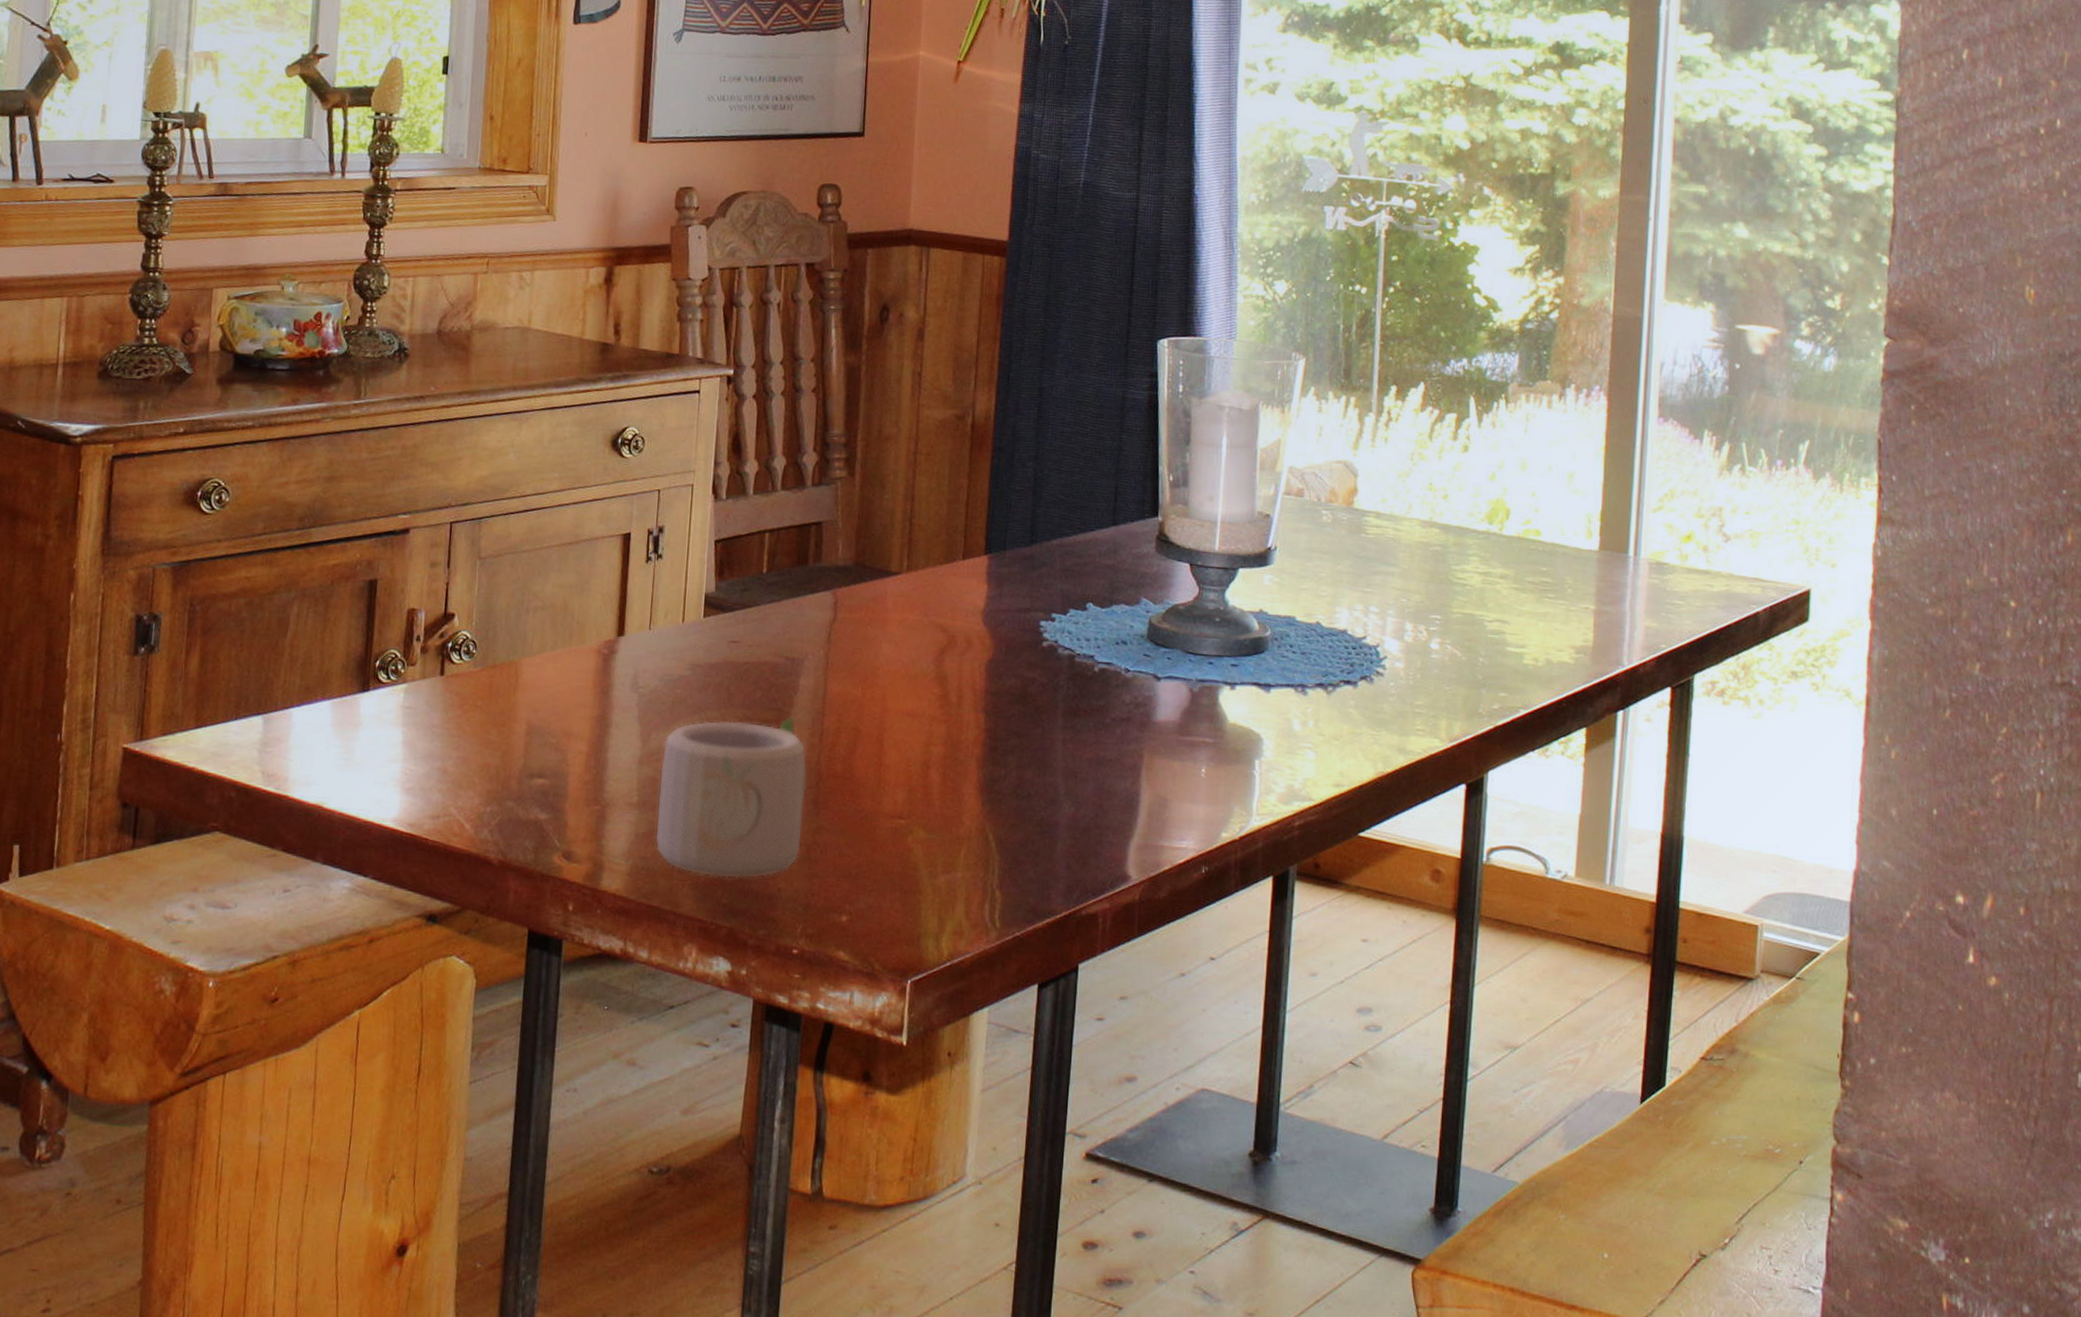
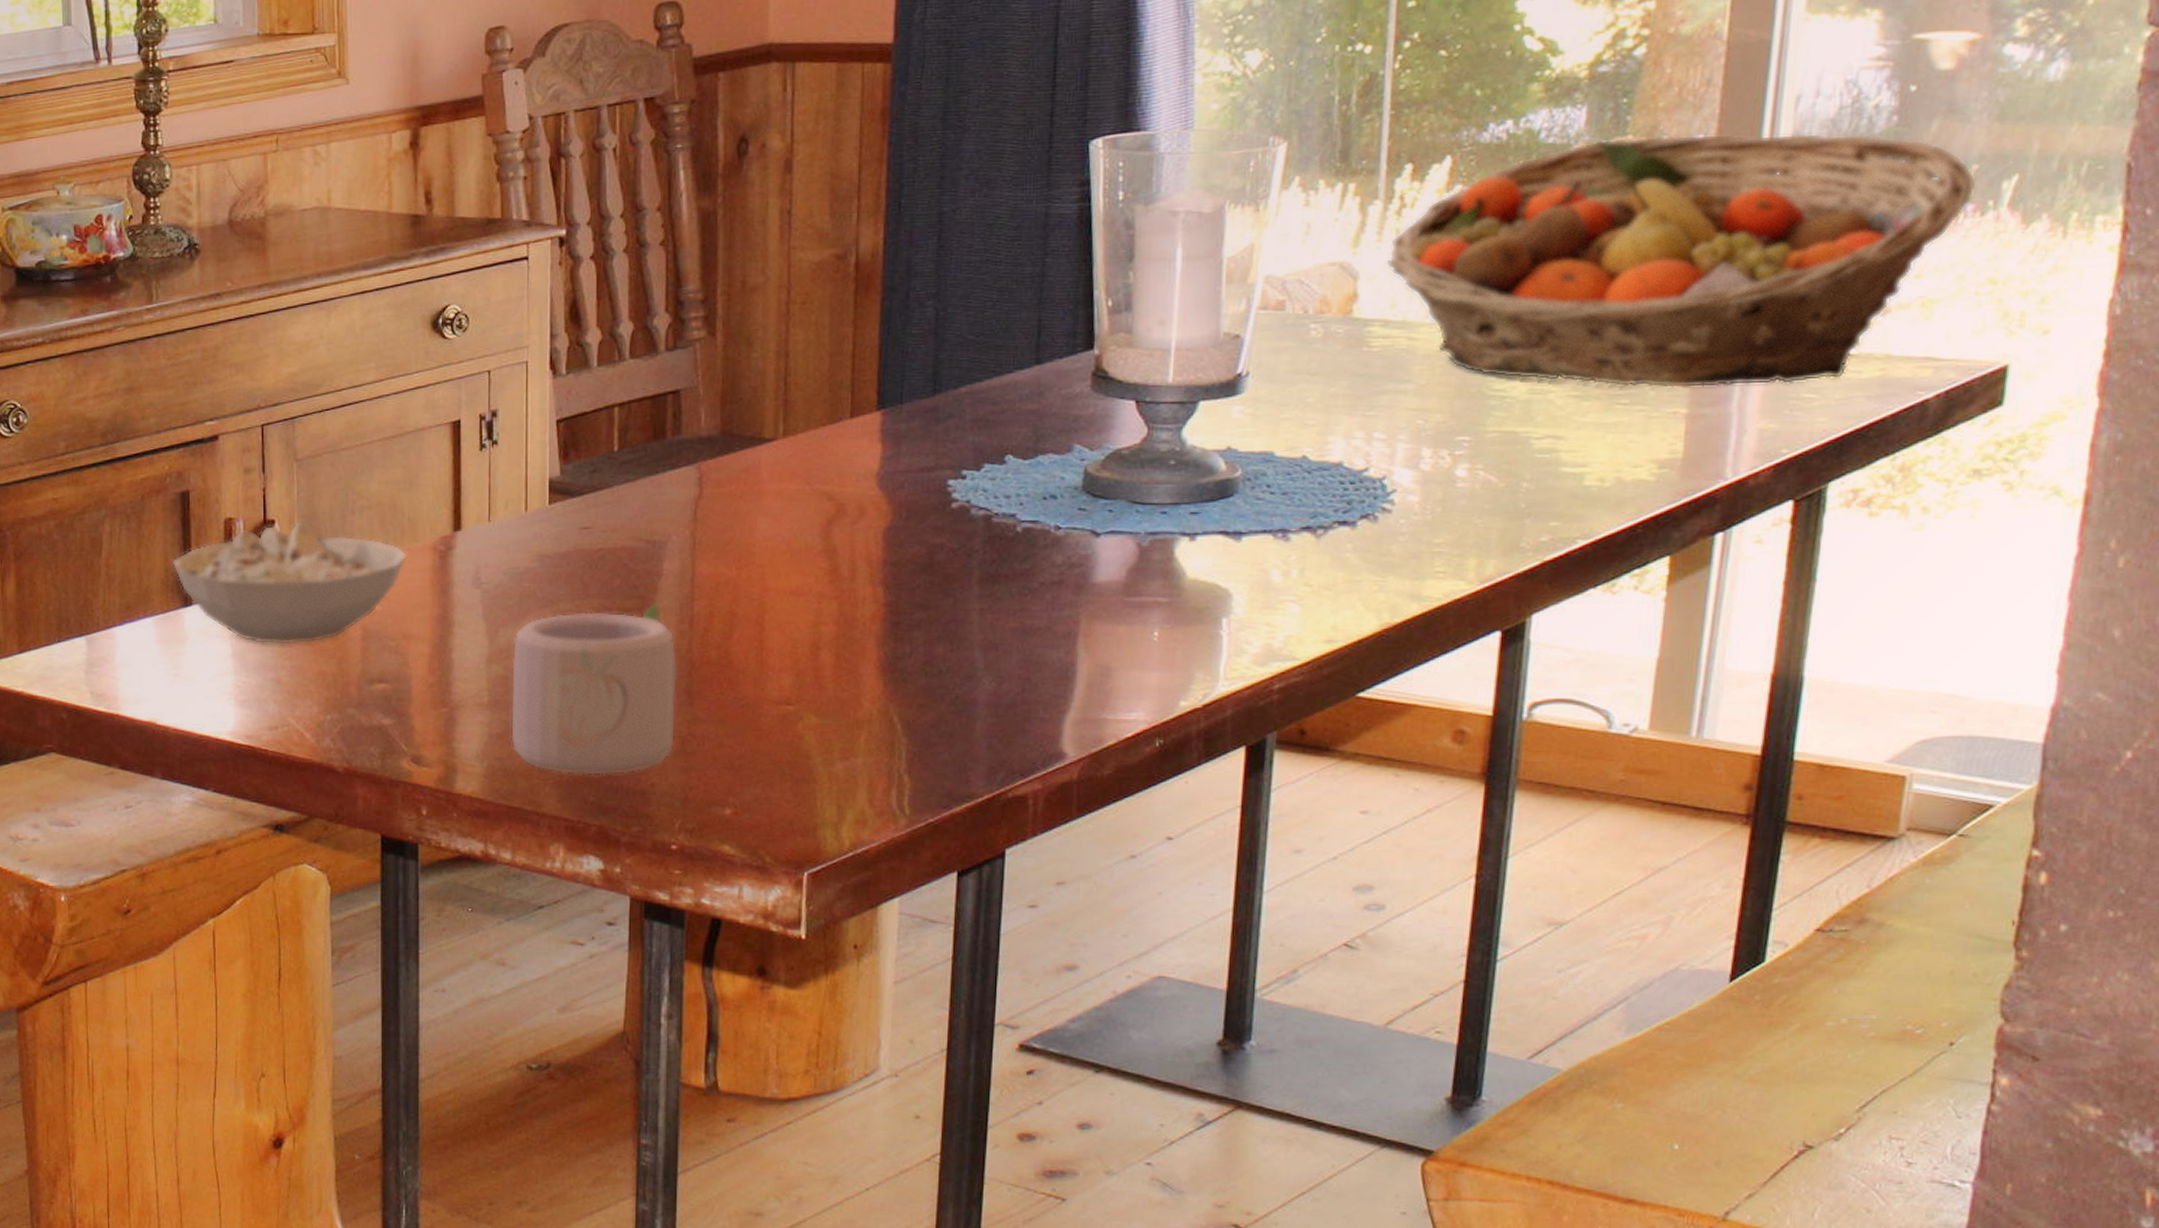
bowl: none [353,616,574,736] -> present [171,520,407,645]
fruit basket: none [1378,381,1782,591] -> present [1386,133,1976,389]

